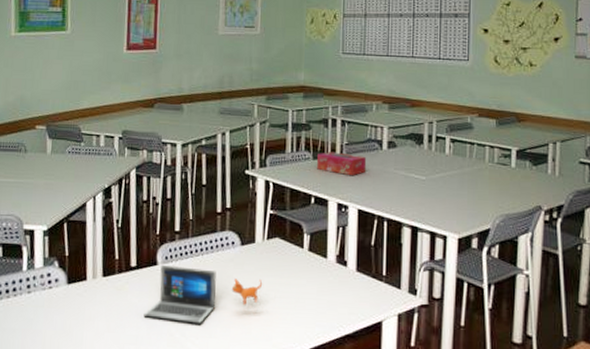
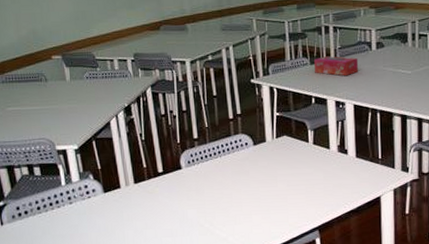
laptop: present [143,264,263,324] -> none [175,168,276,215]

